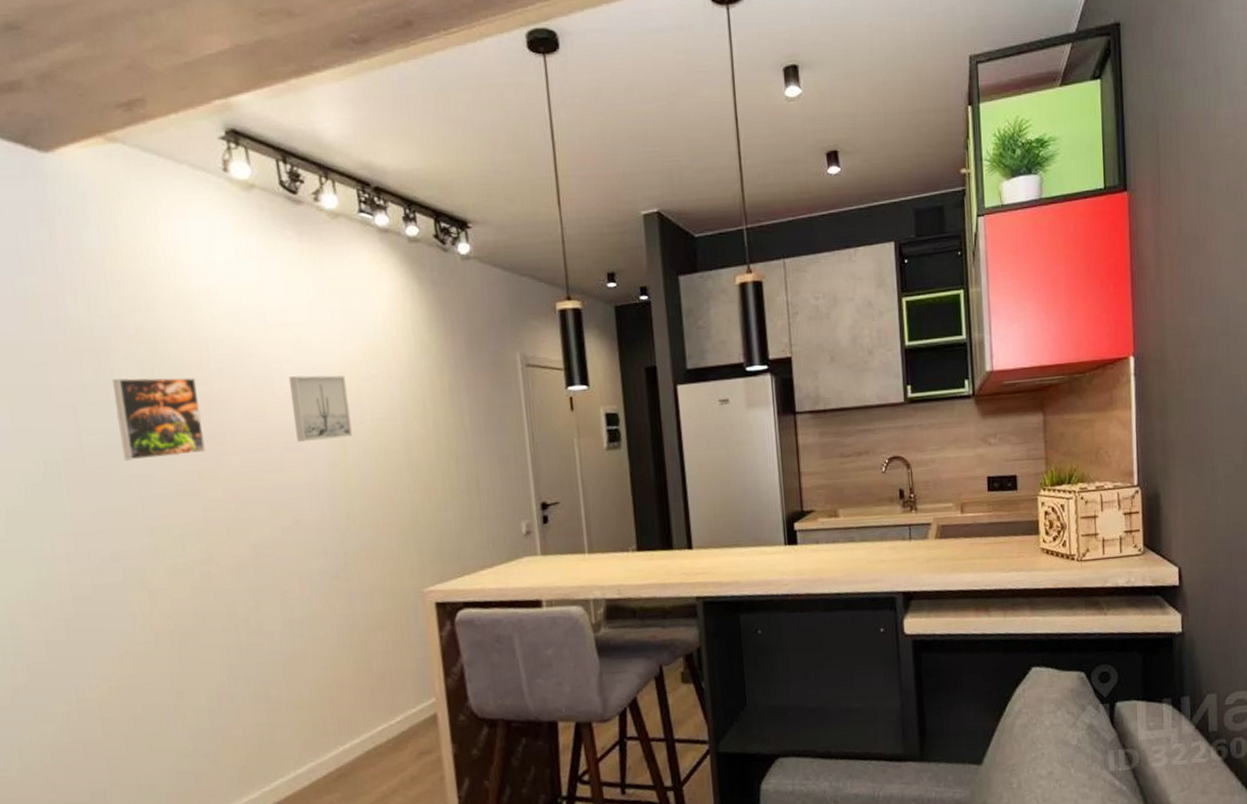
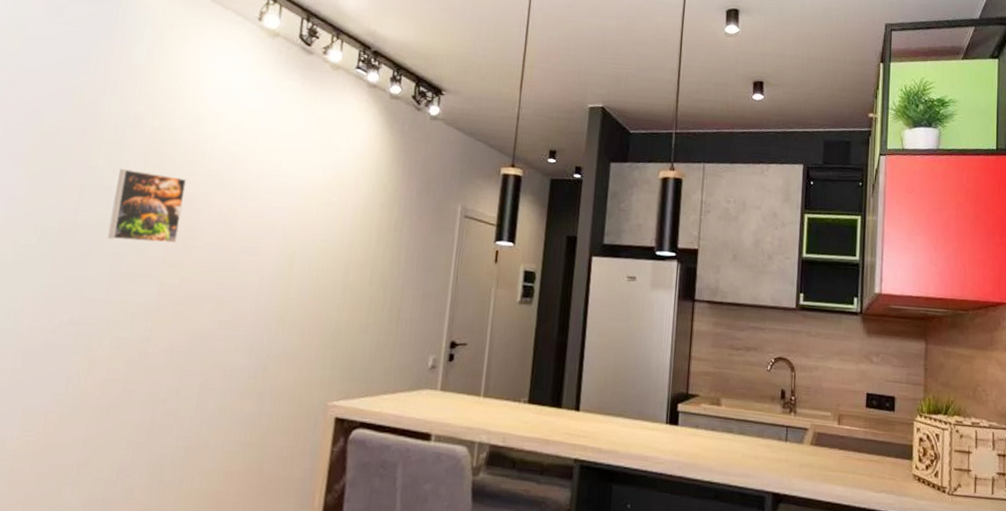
wall art: present [288,375,352,442] -> none [255,191,310,252]

